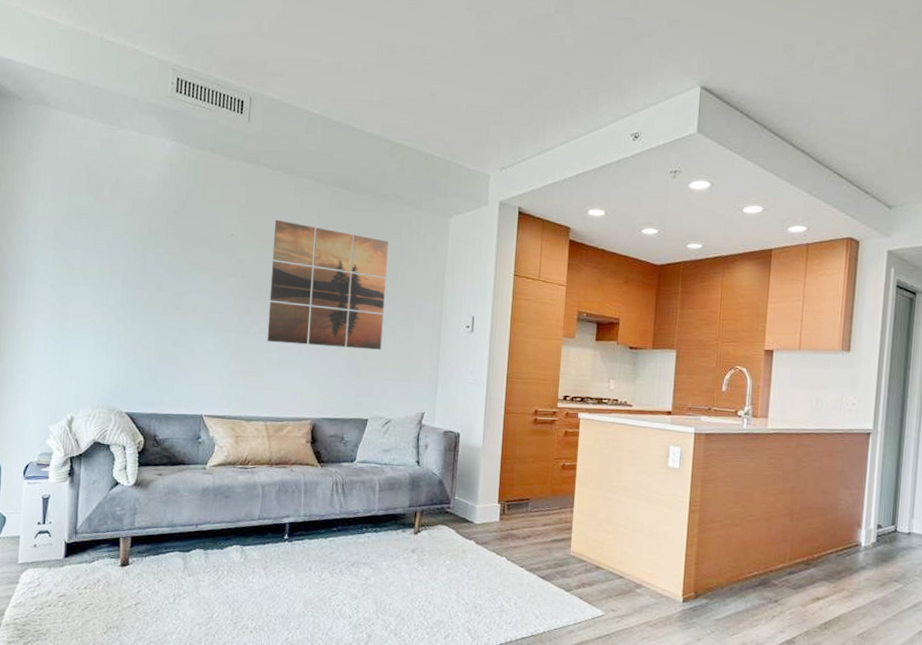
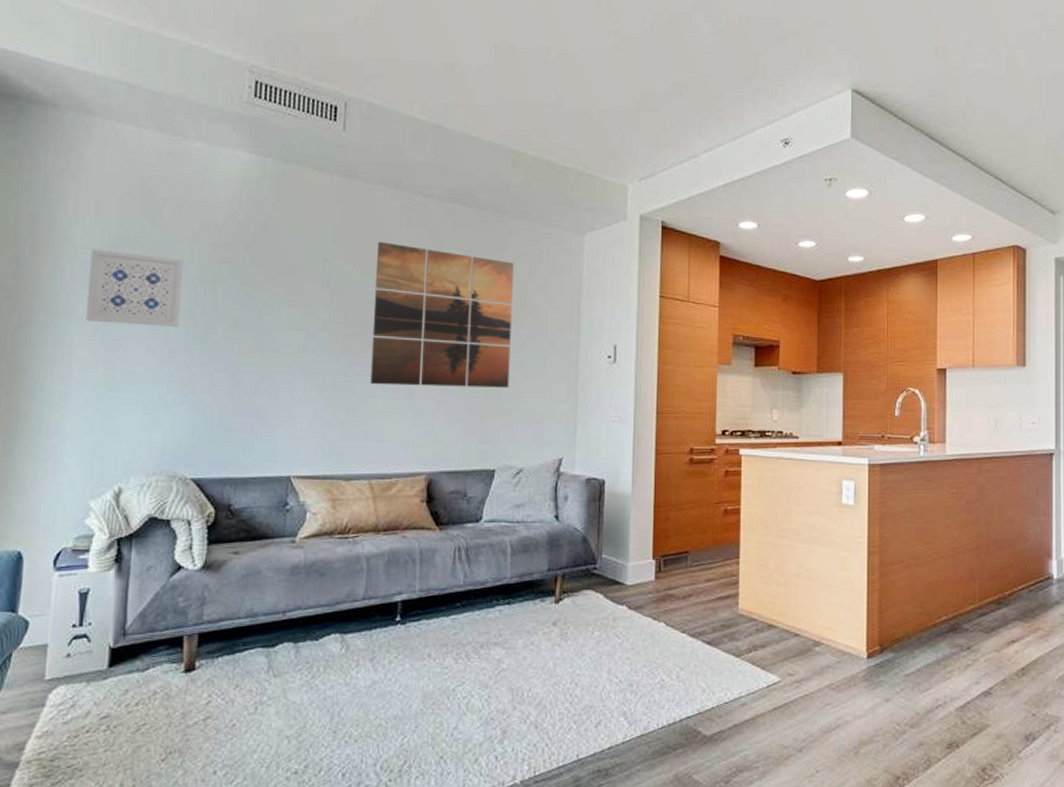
wall art: none [45,220,119,287] -> present [86,249,183,327]

